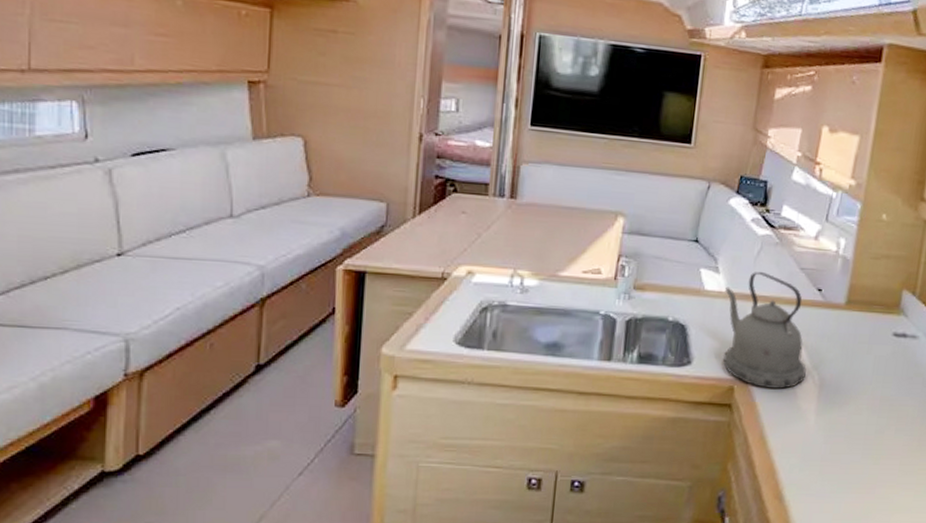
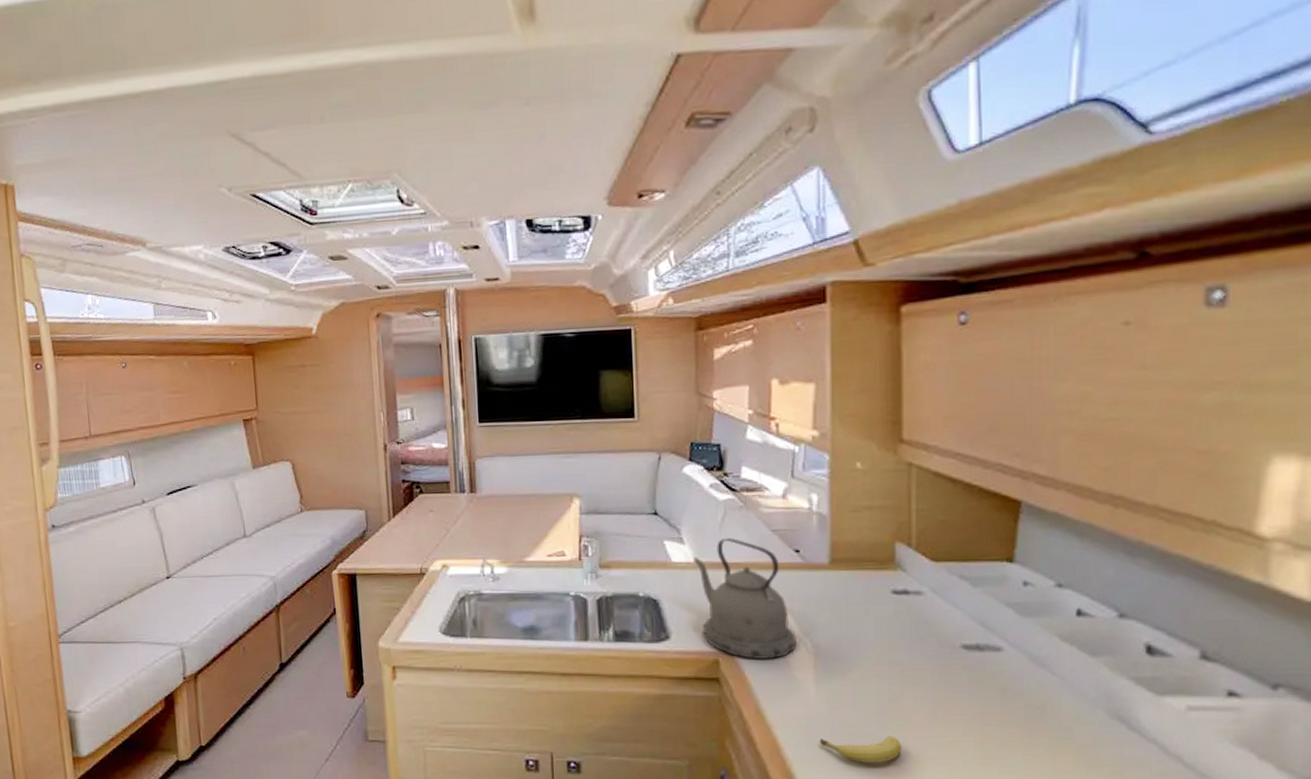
fruit: none [811,463,879,487] -> present [819,736,901,763]

